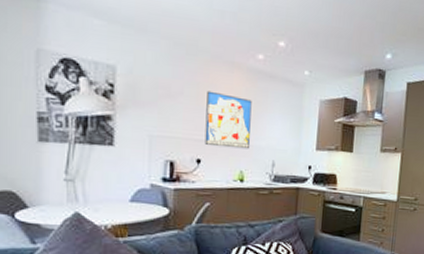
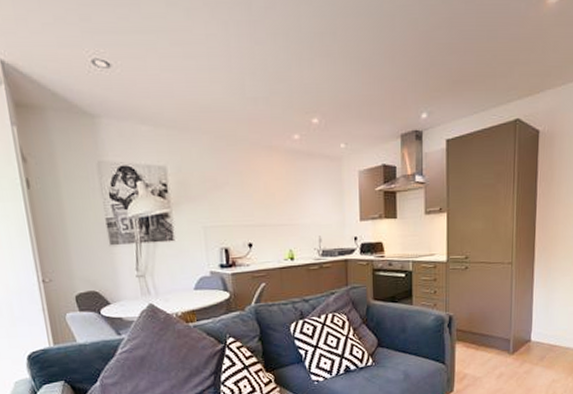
wall art: present [204,90,252,149] -> none [250,177,295,230]

